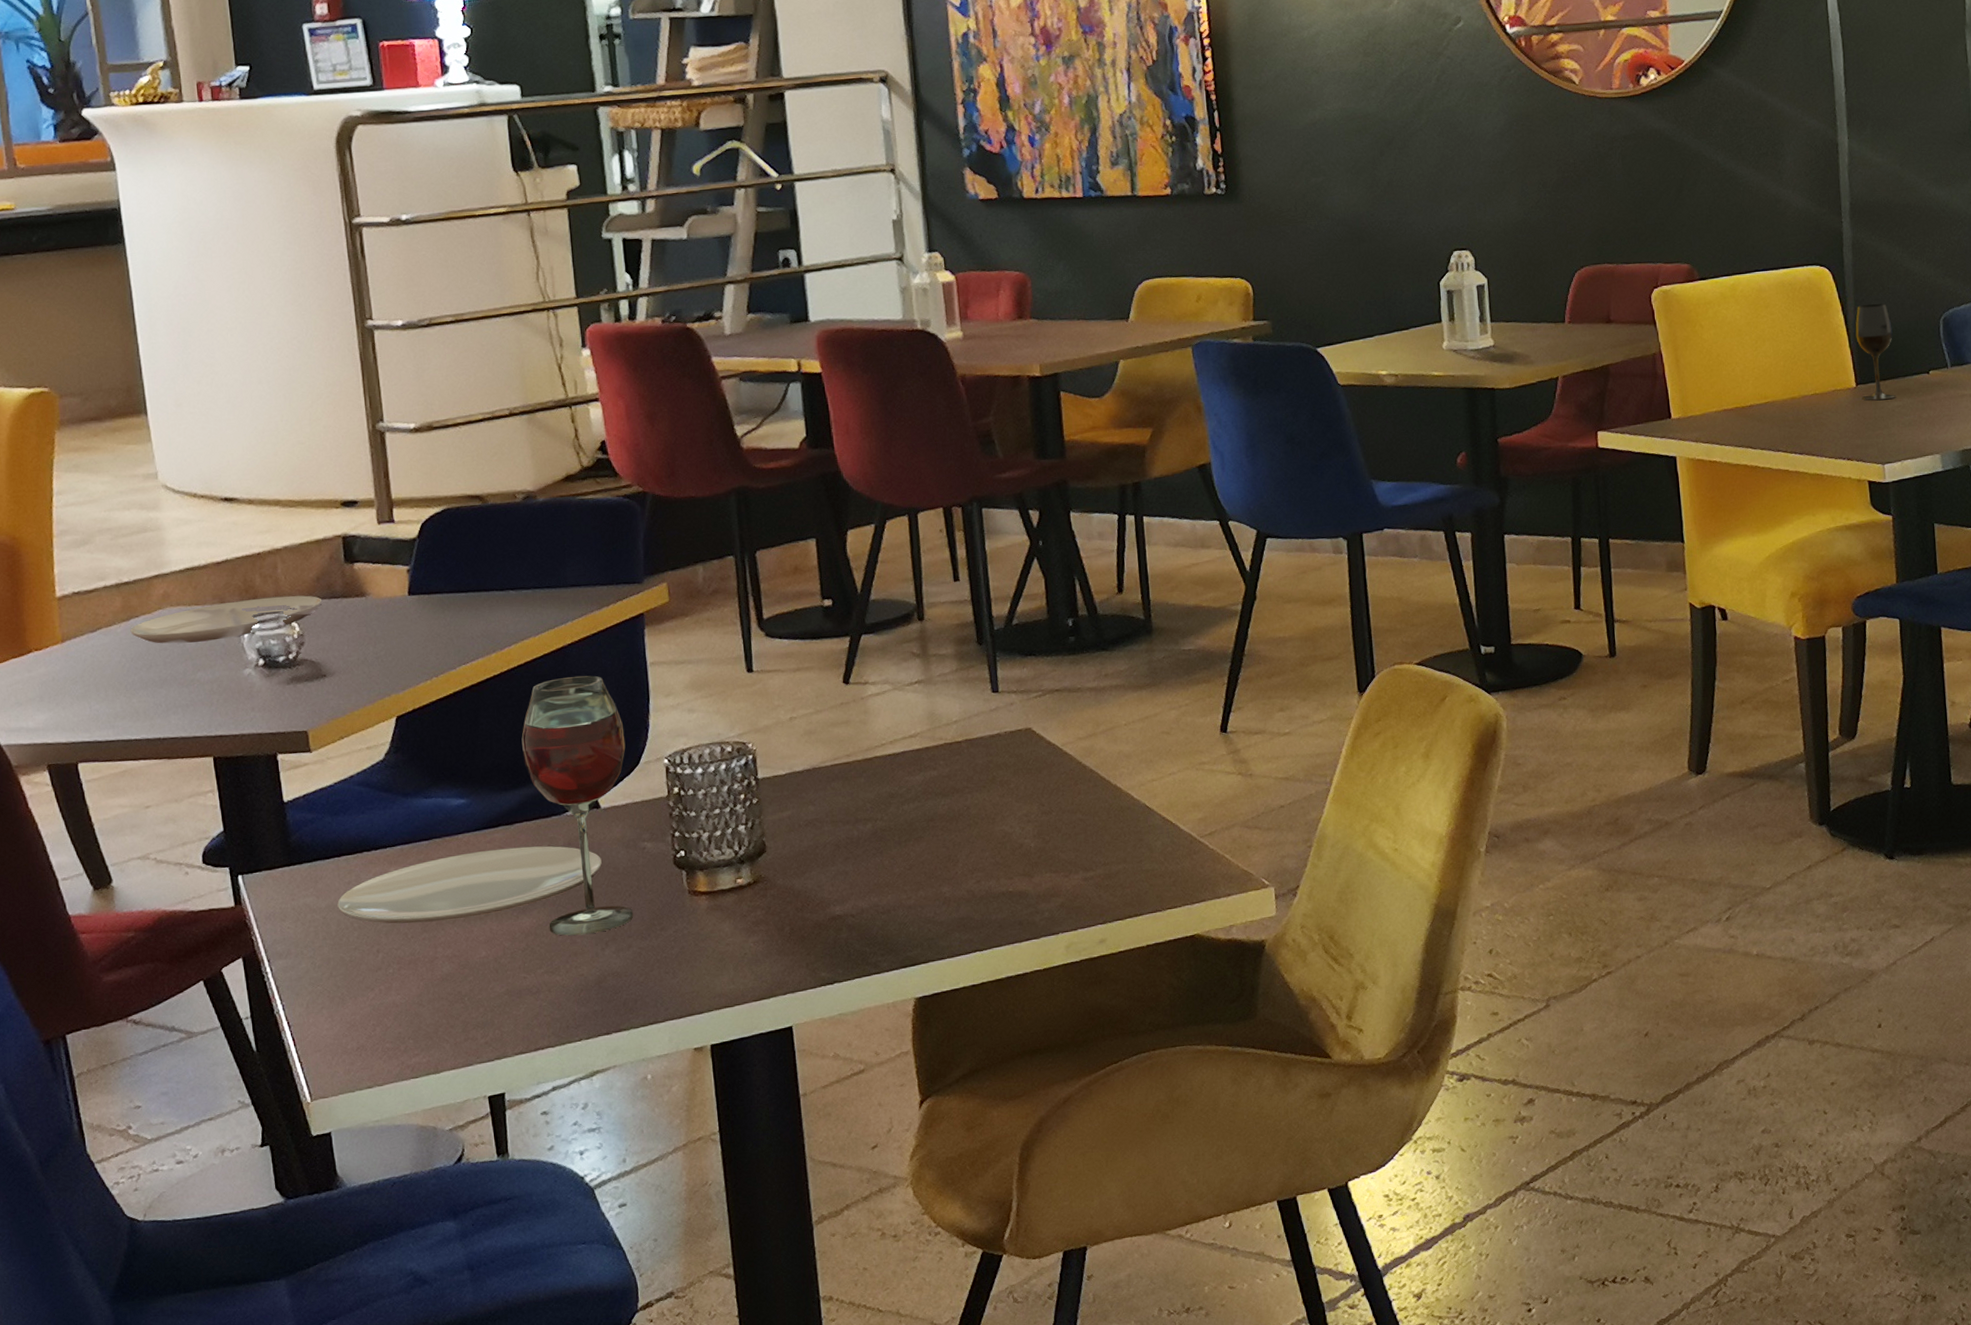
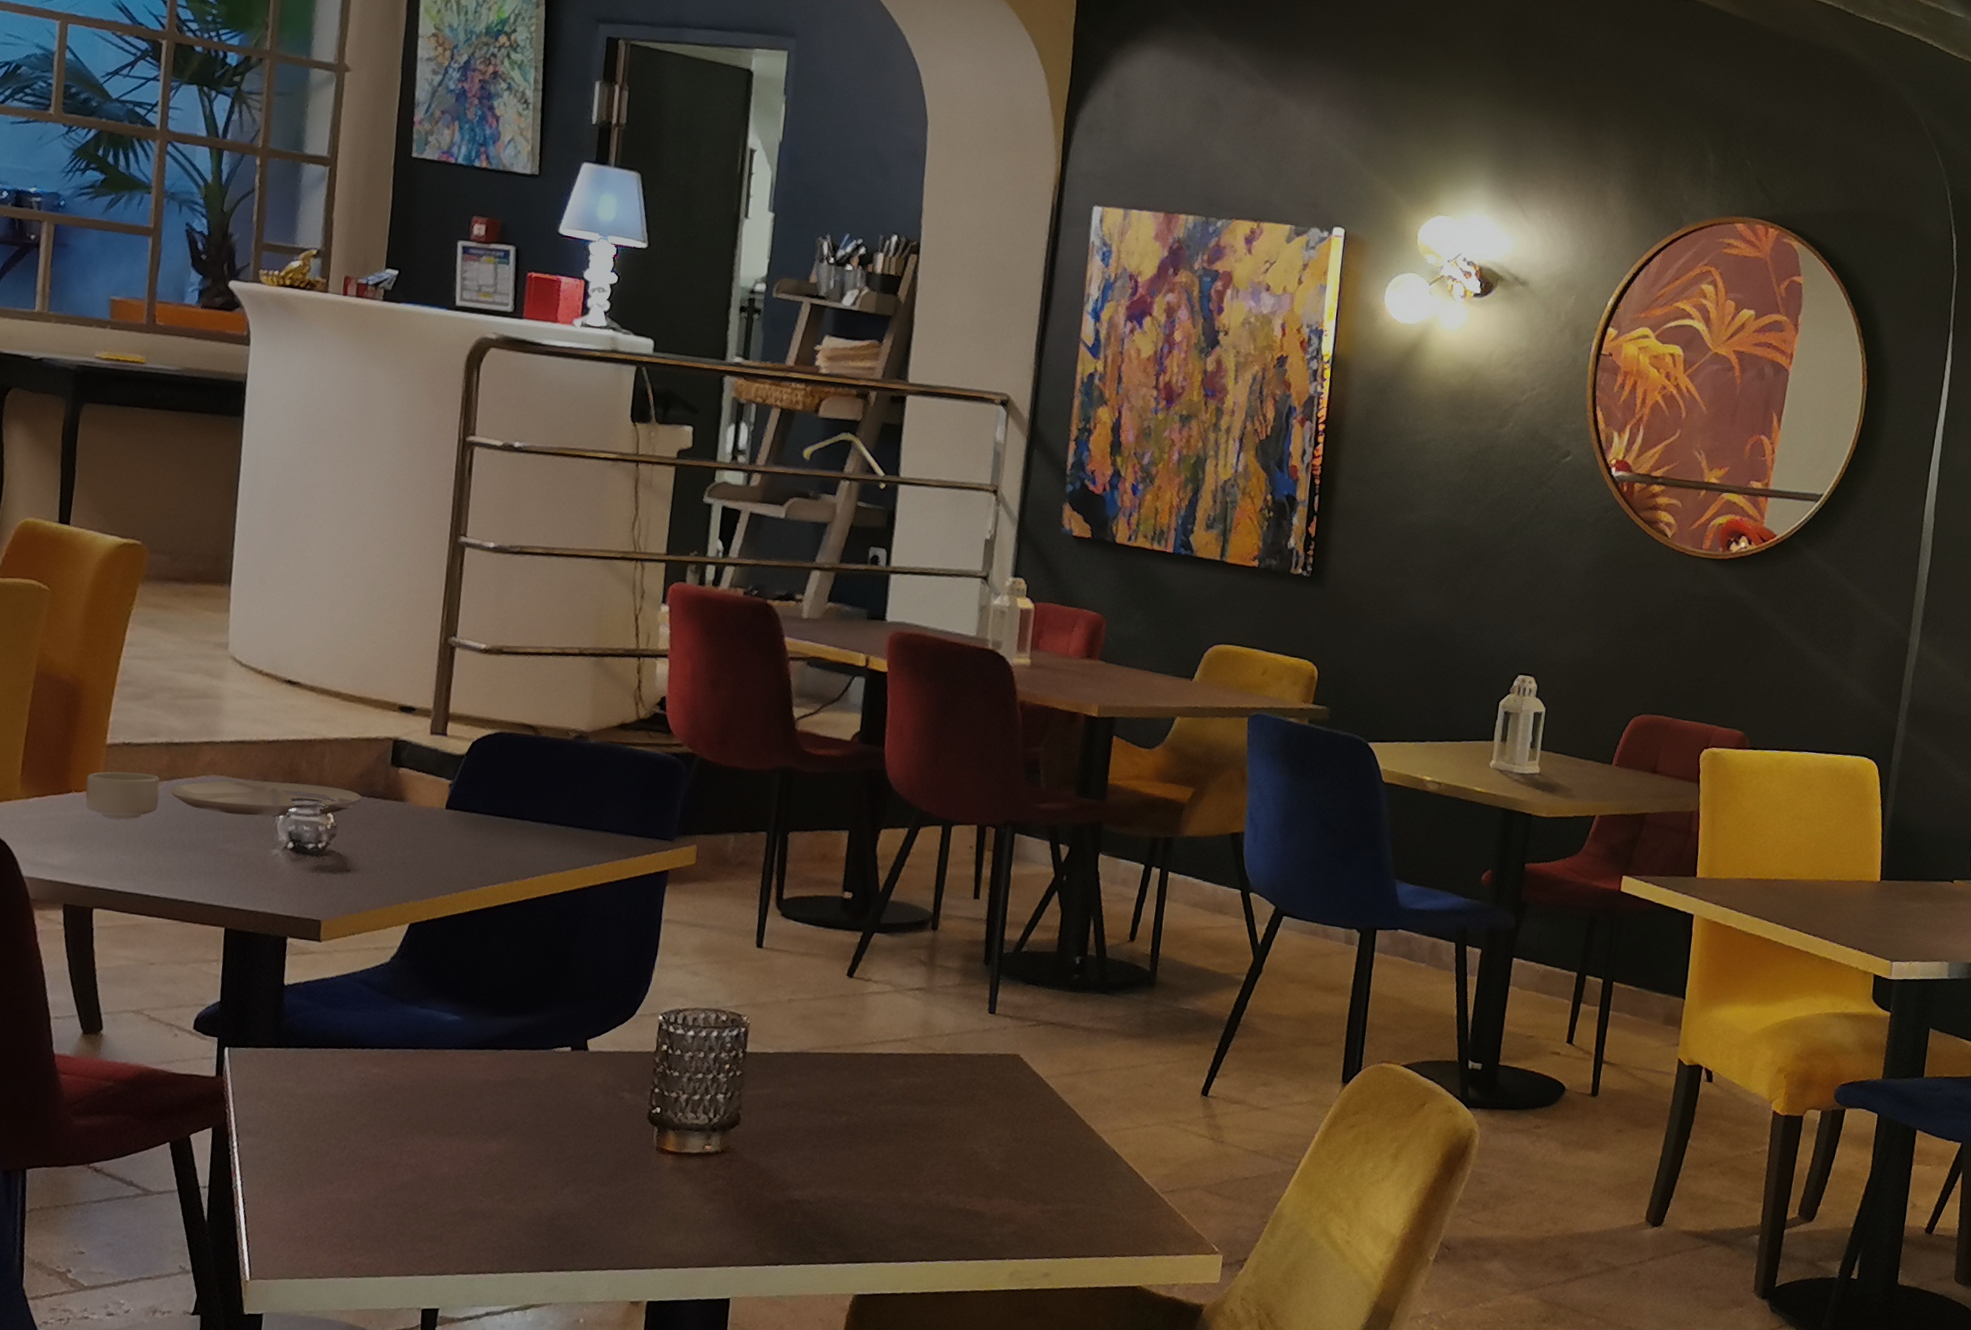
mug: none [43,618,121,671] -> present [85,771,160,820]
plate: present [337,846,602,924] -> none [315,1068,579,1132]
wineglass: present [521,675,634,936] -> none [514,917,627,1171]
wine glass: present [1855,303,1896,401] -> none [1883,804,1927,900]

